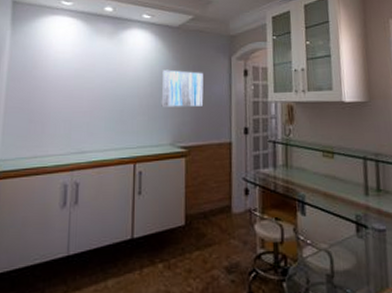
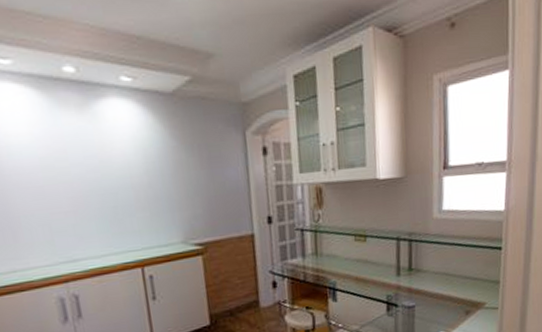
wall art: present [161,69,204,108] -> none [159,151,217,200]

